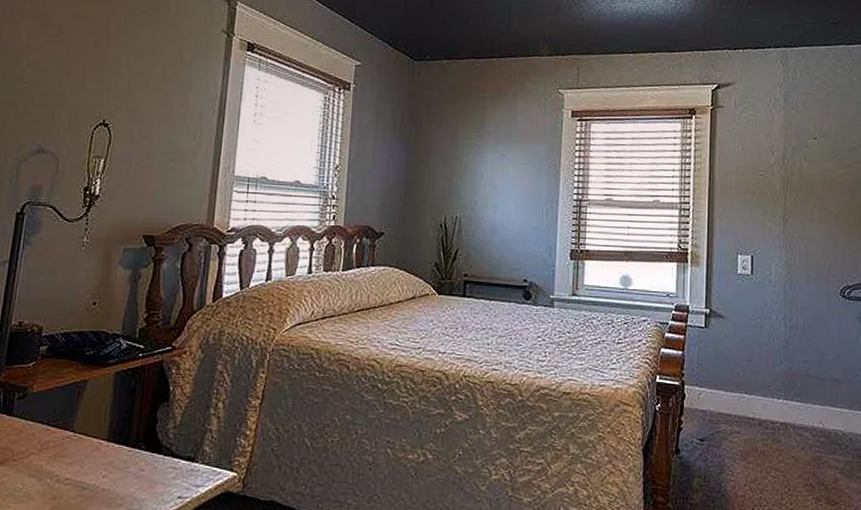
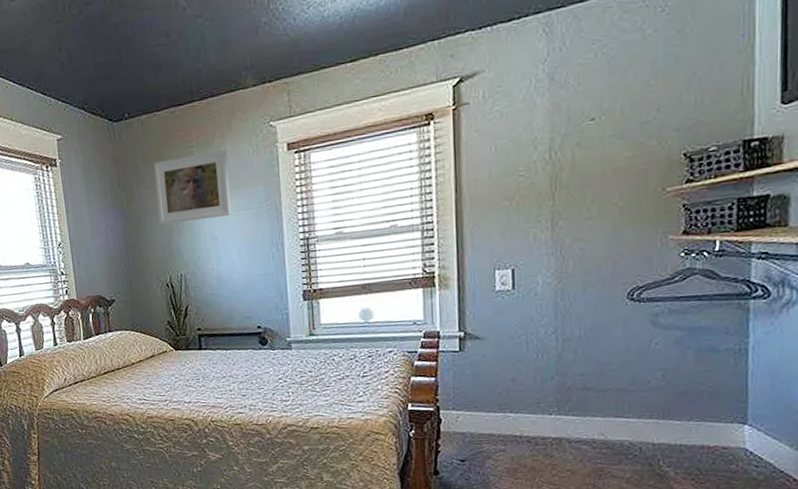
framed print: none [443,104,516,167] -> present [153,149,232,225]

